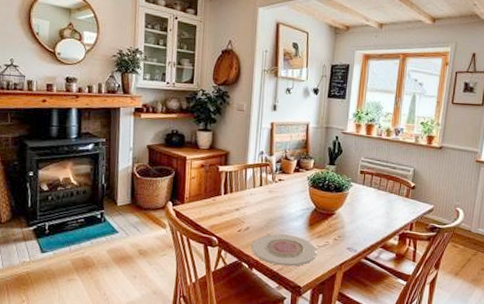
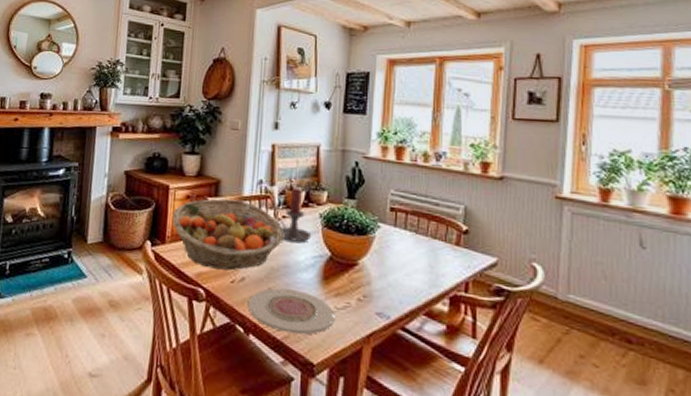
fruit basket: none [189,166,279,222] -> present [172,198,283,270]
candle holder: none [274,158,301,199] -> present [276,188,312,242]

